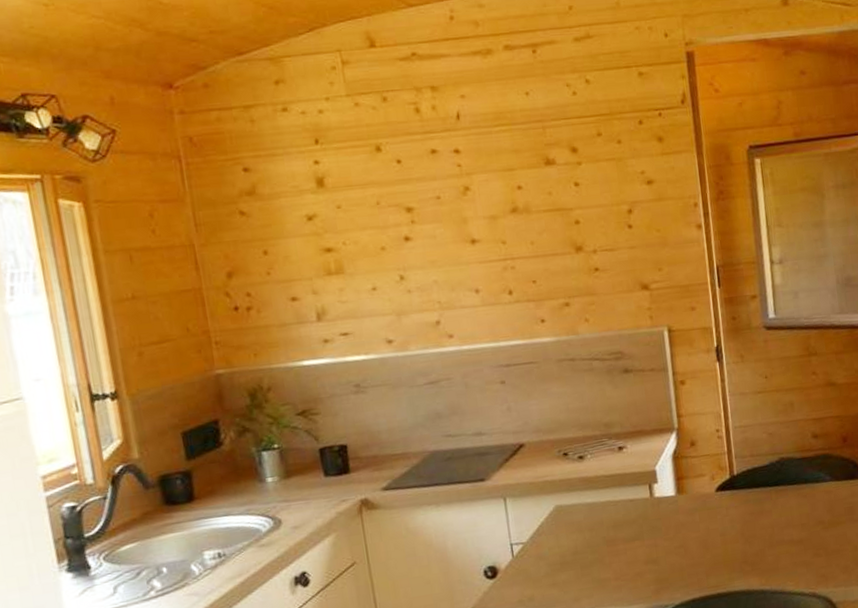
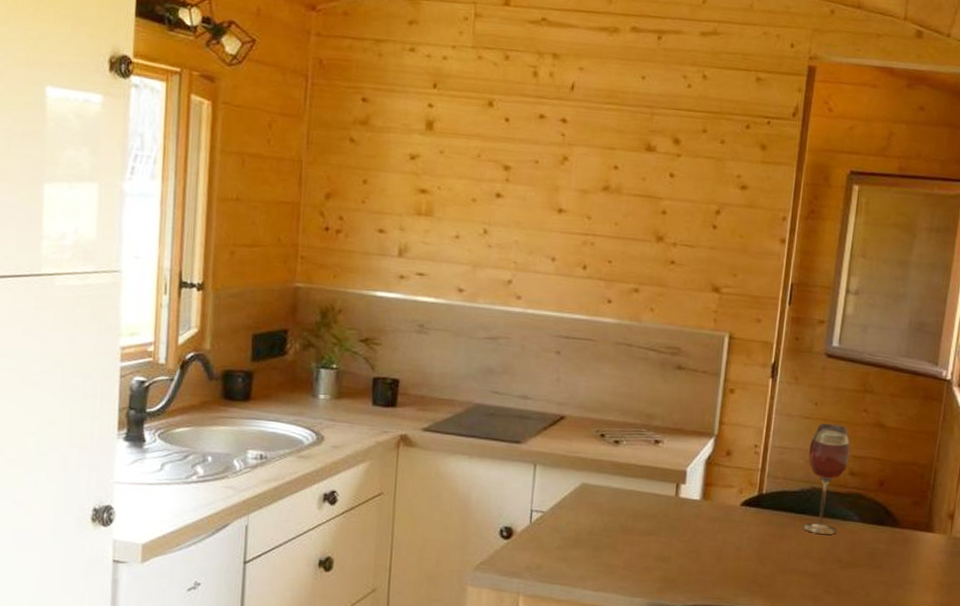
wineglass: none [768,392,812,502] -> present [803,423,851,535]

